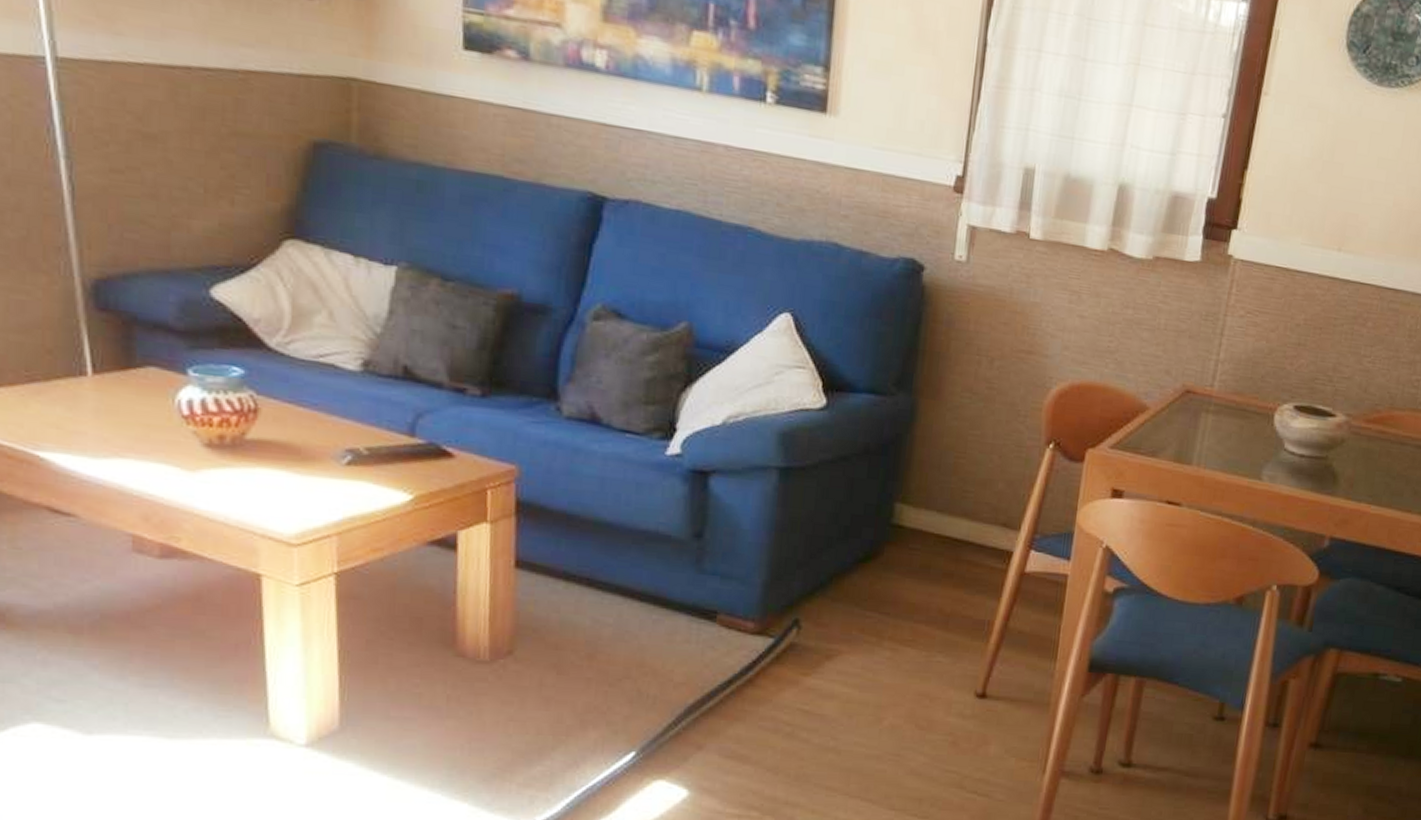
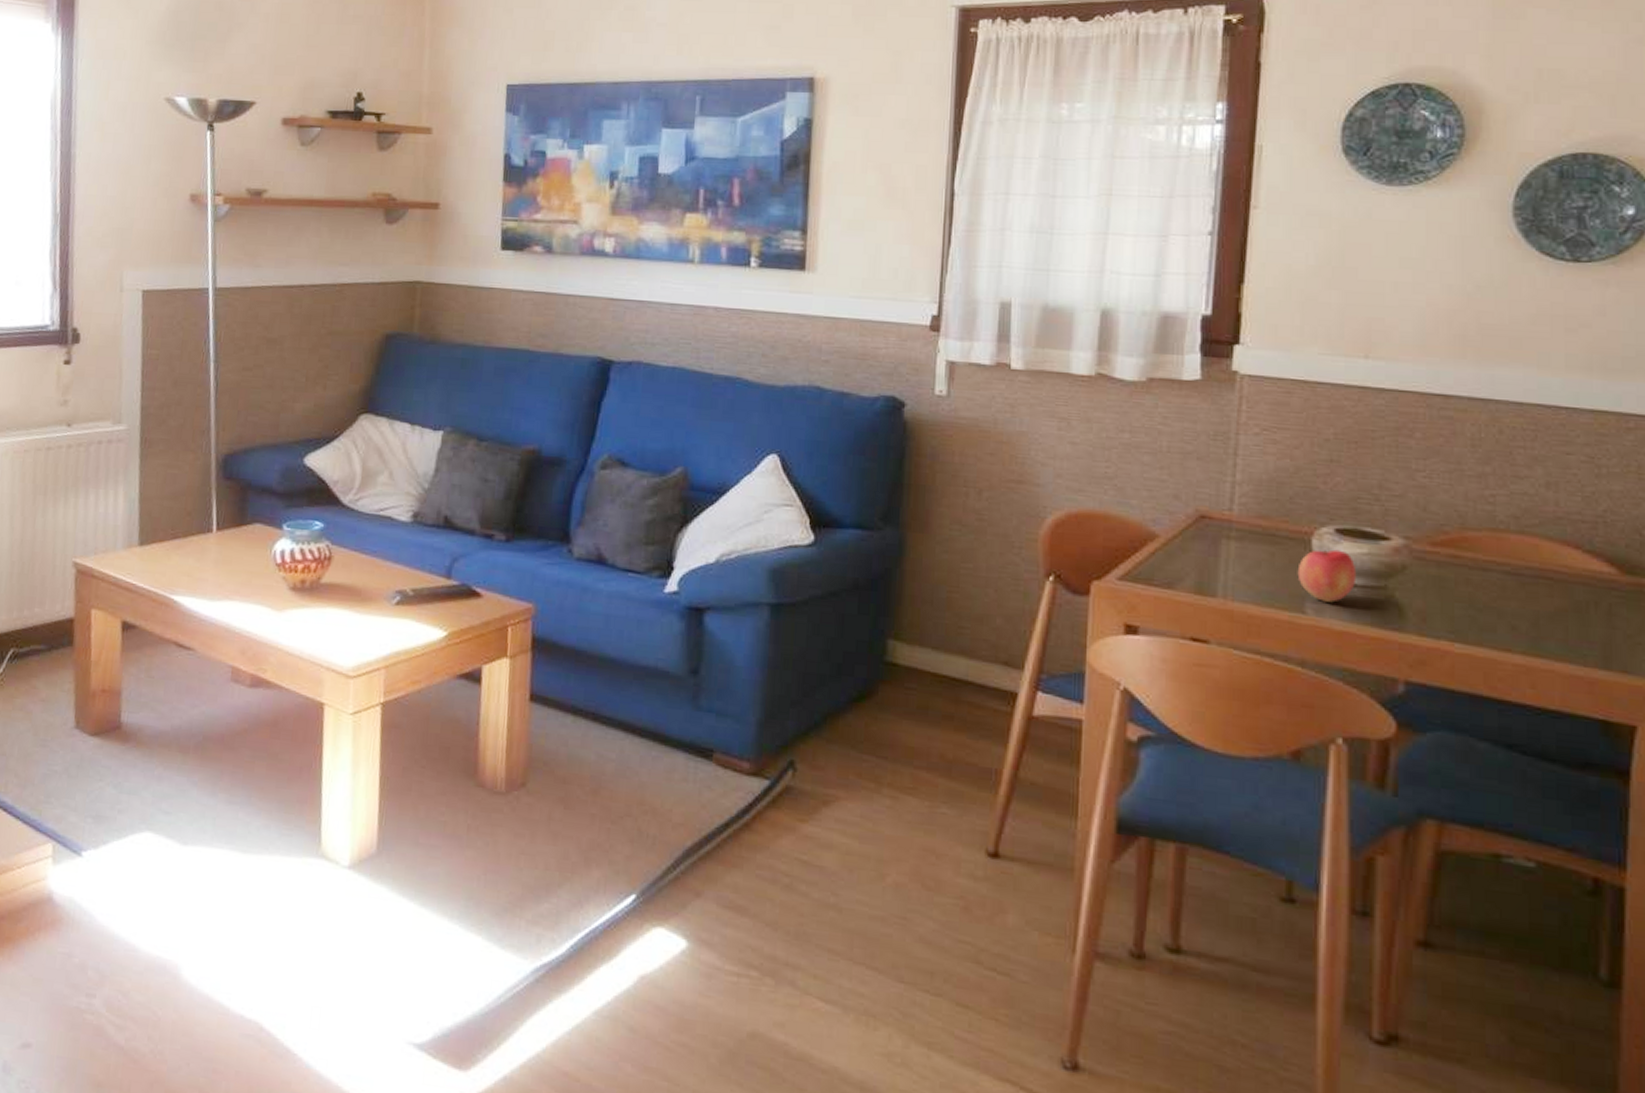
apple: none [1259,424,1306,471] -> present [1297,549,1357,603]

